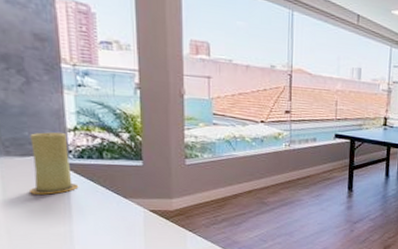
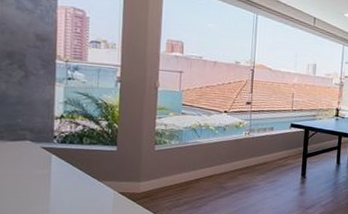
candle: present [28,132,79,195] -> none [15,119,59,176]

